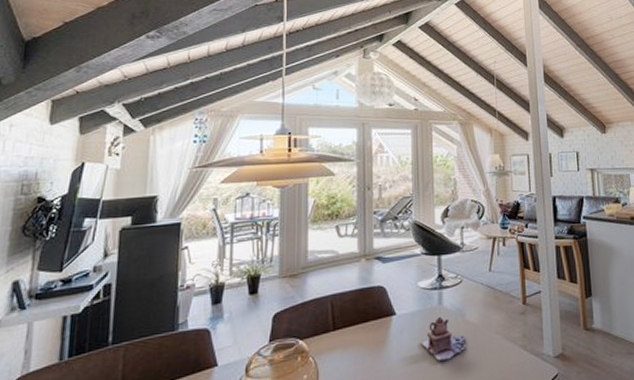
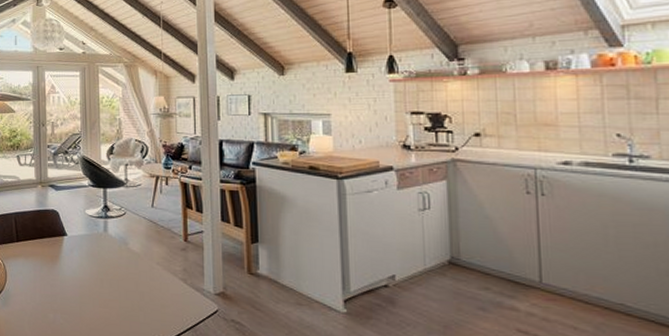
teapot: present [420,316,466,361] -> none [88,242,128,280]

